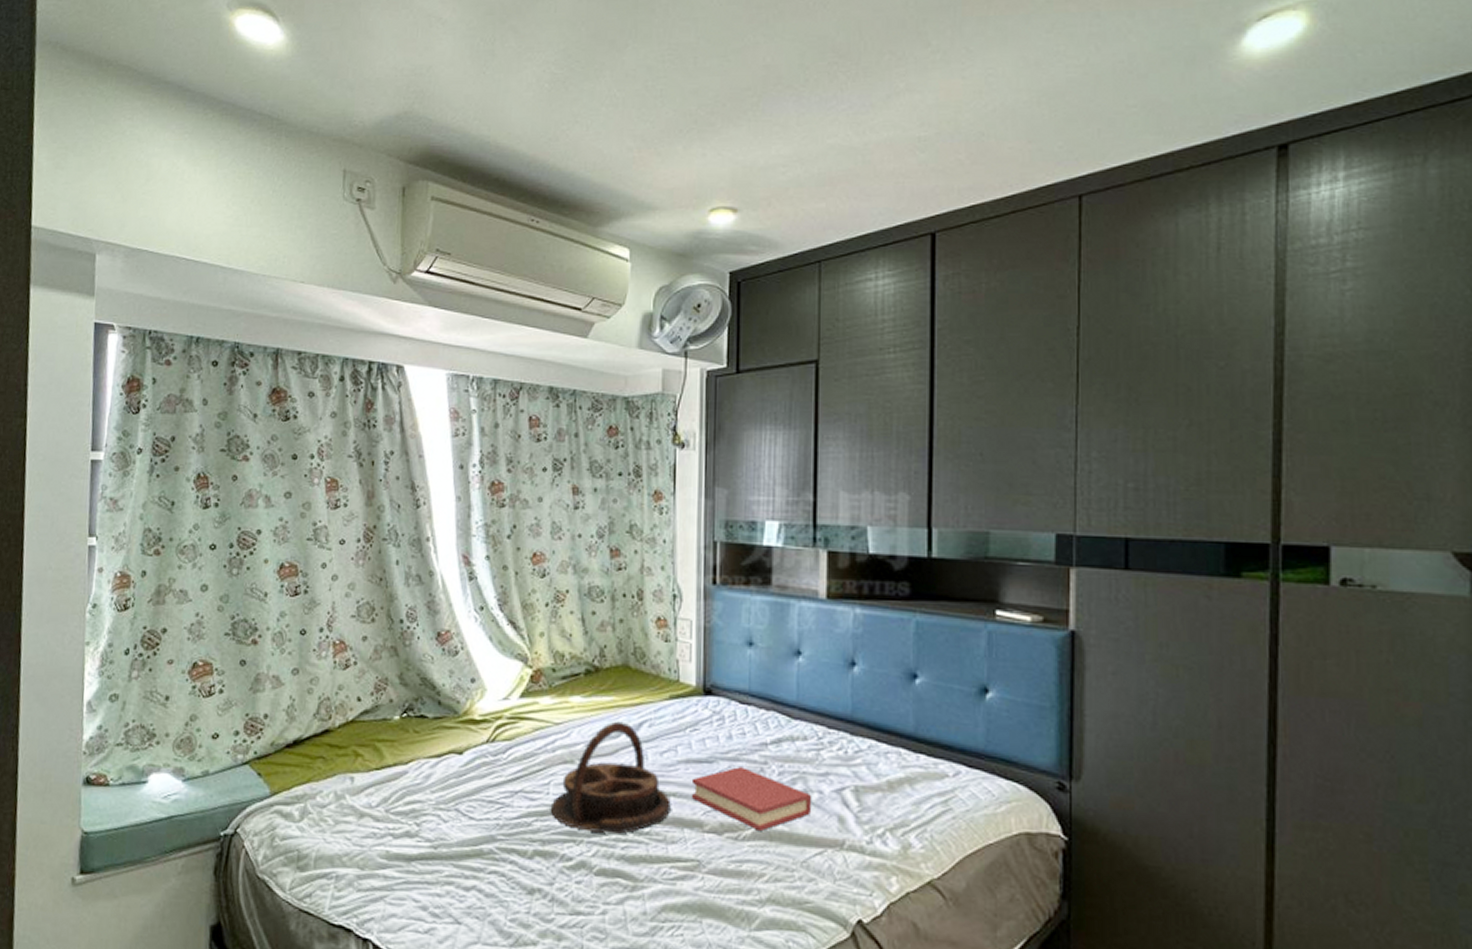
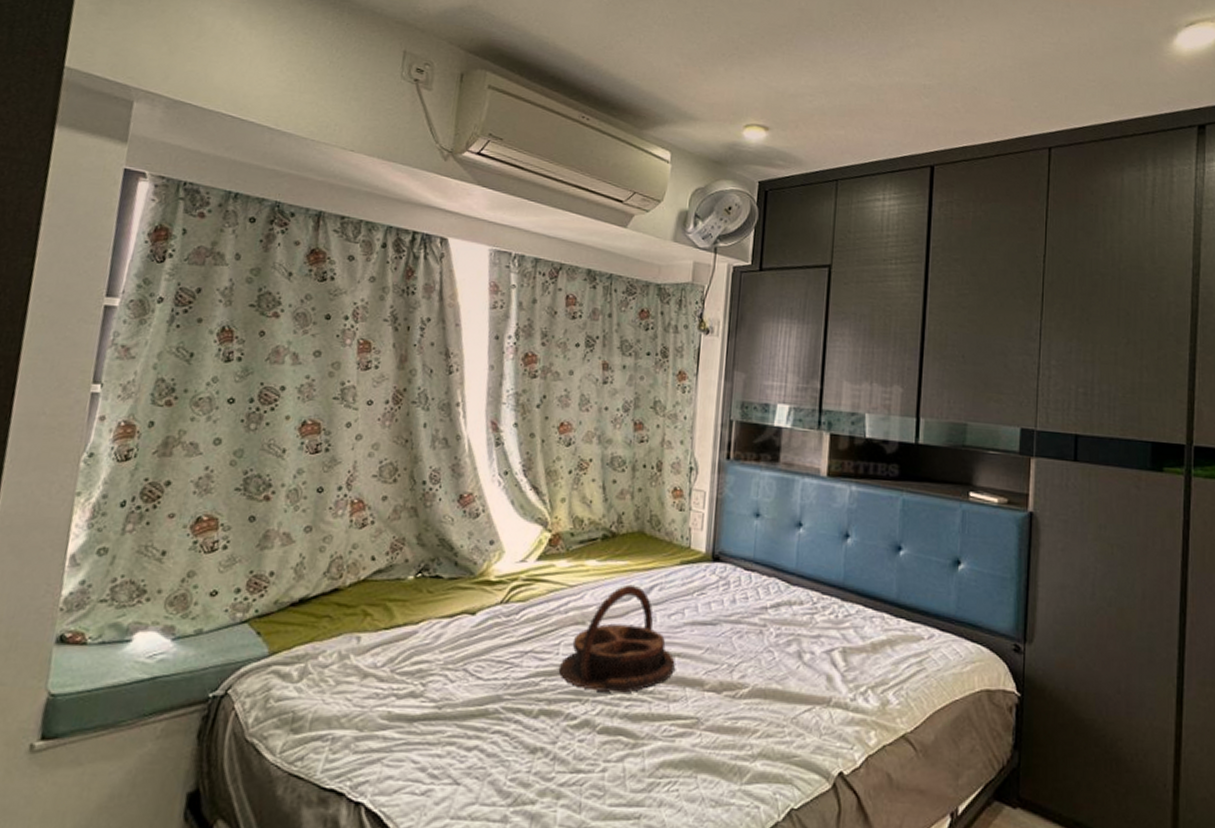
hardback book: present [691,767,812,832] -> none [694,629,805,690]

